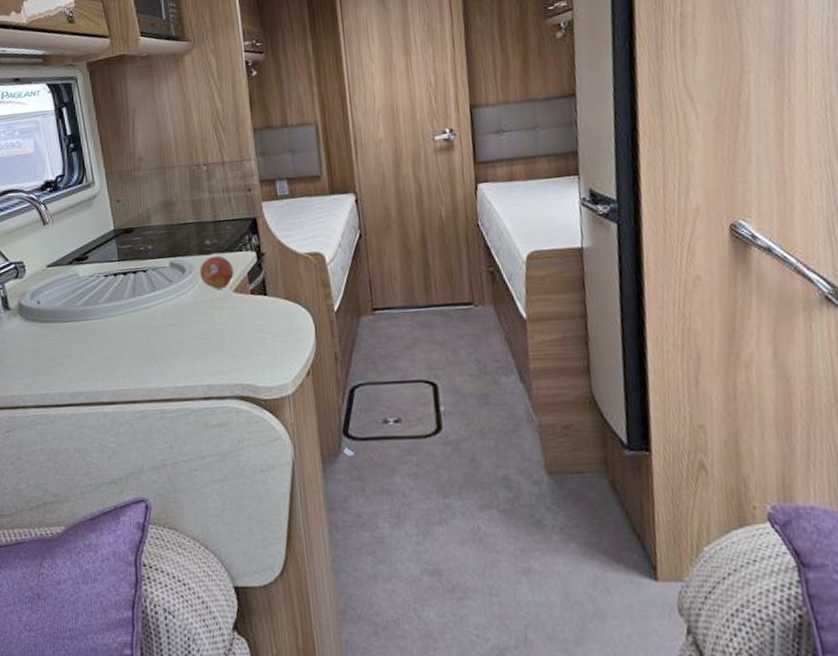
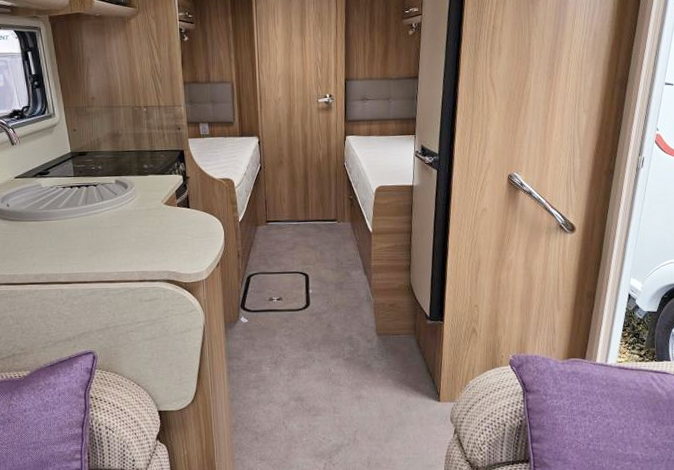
fruit: present [200,255,234,289] -> none [139,177,165,202]

